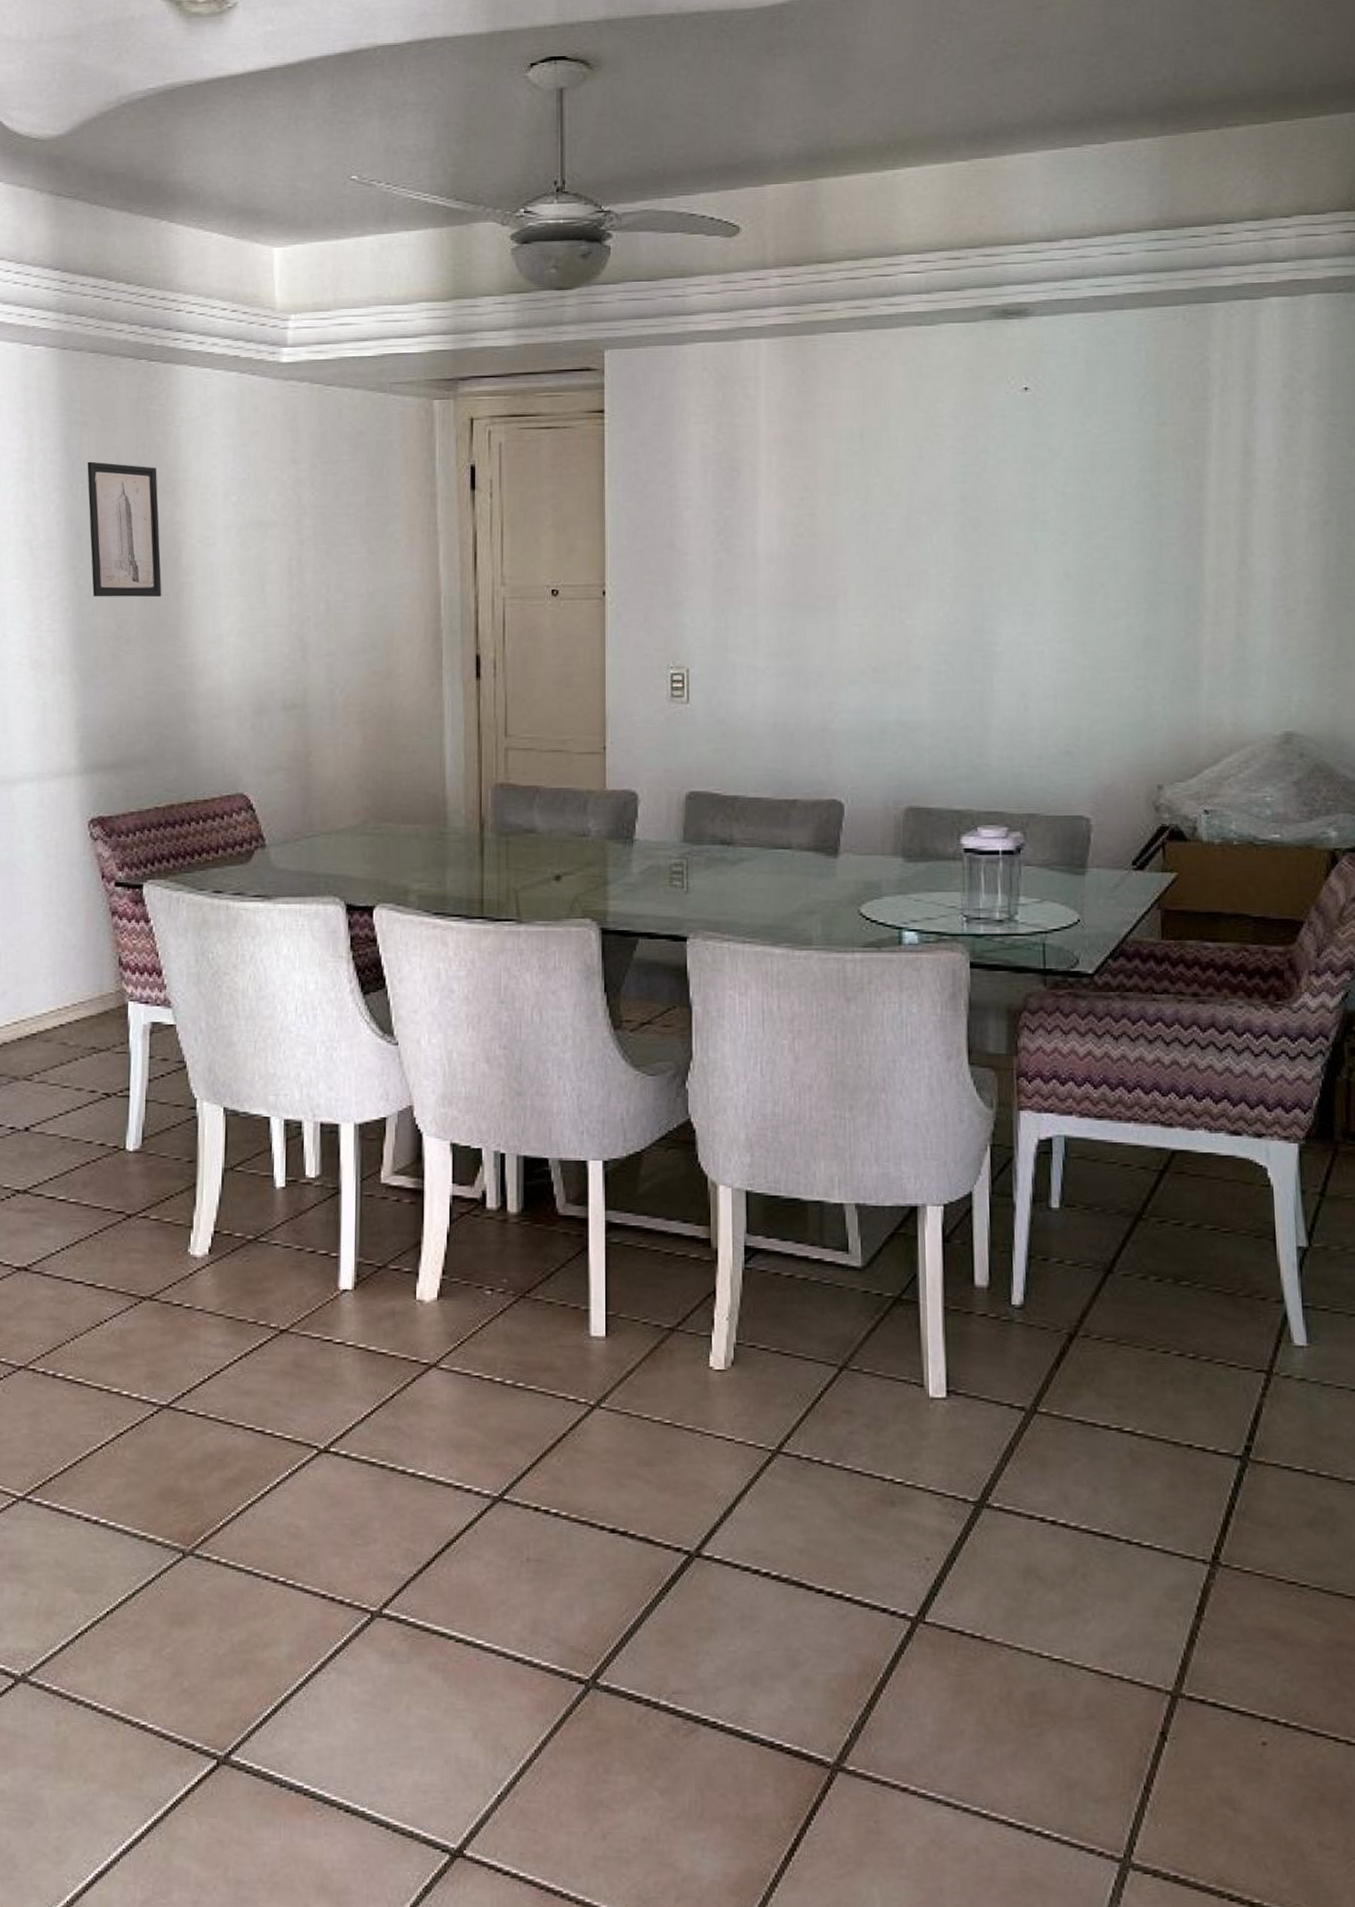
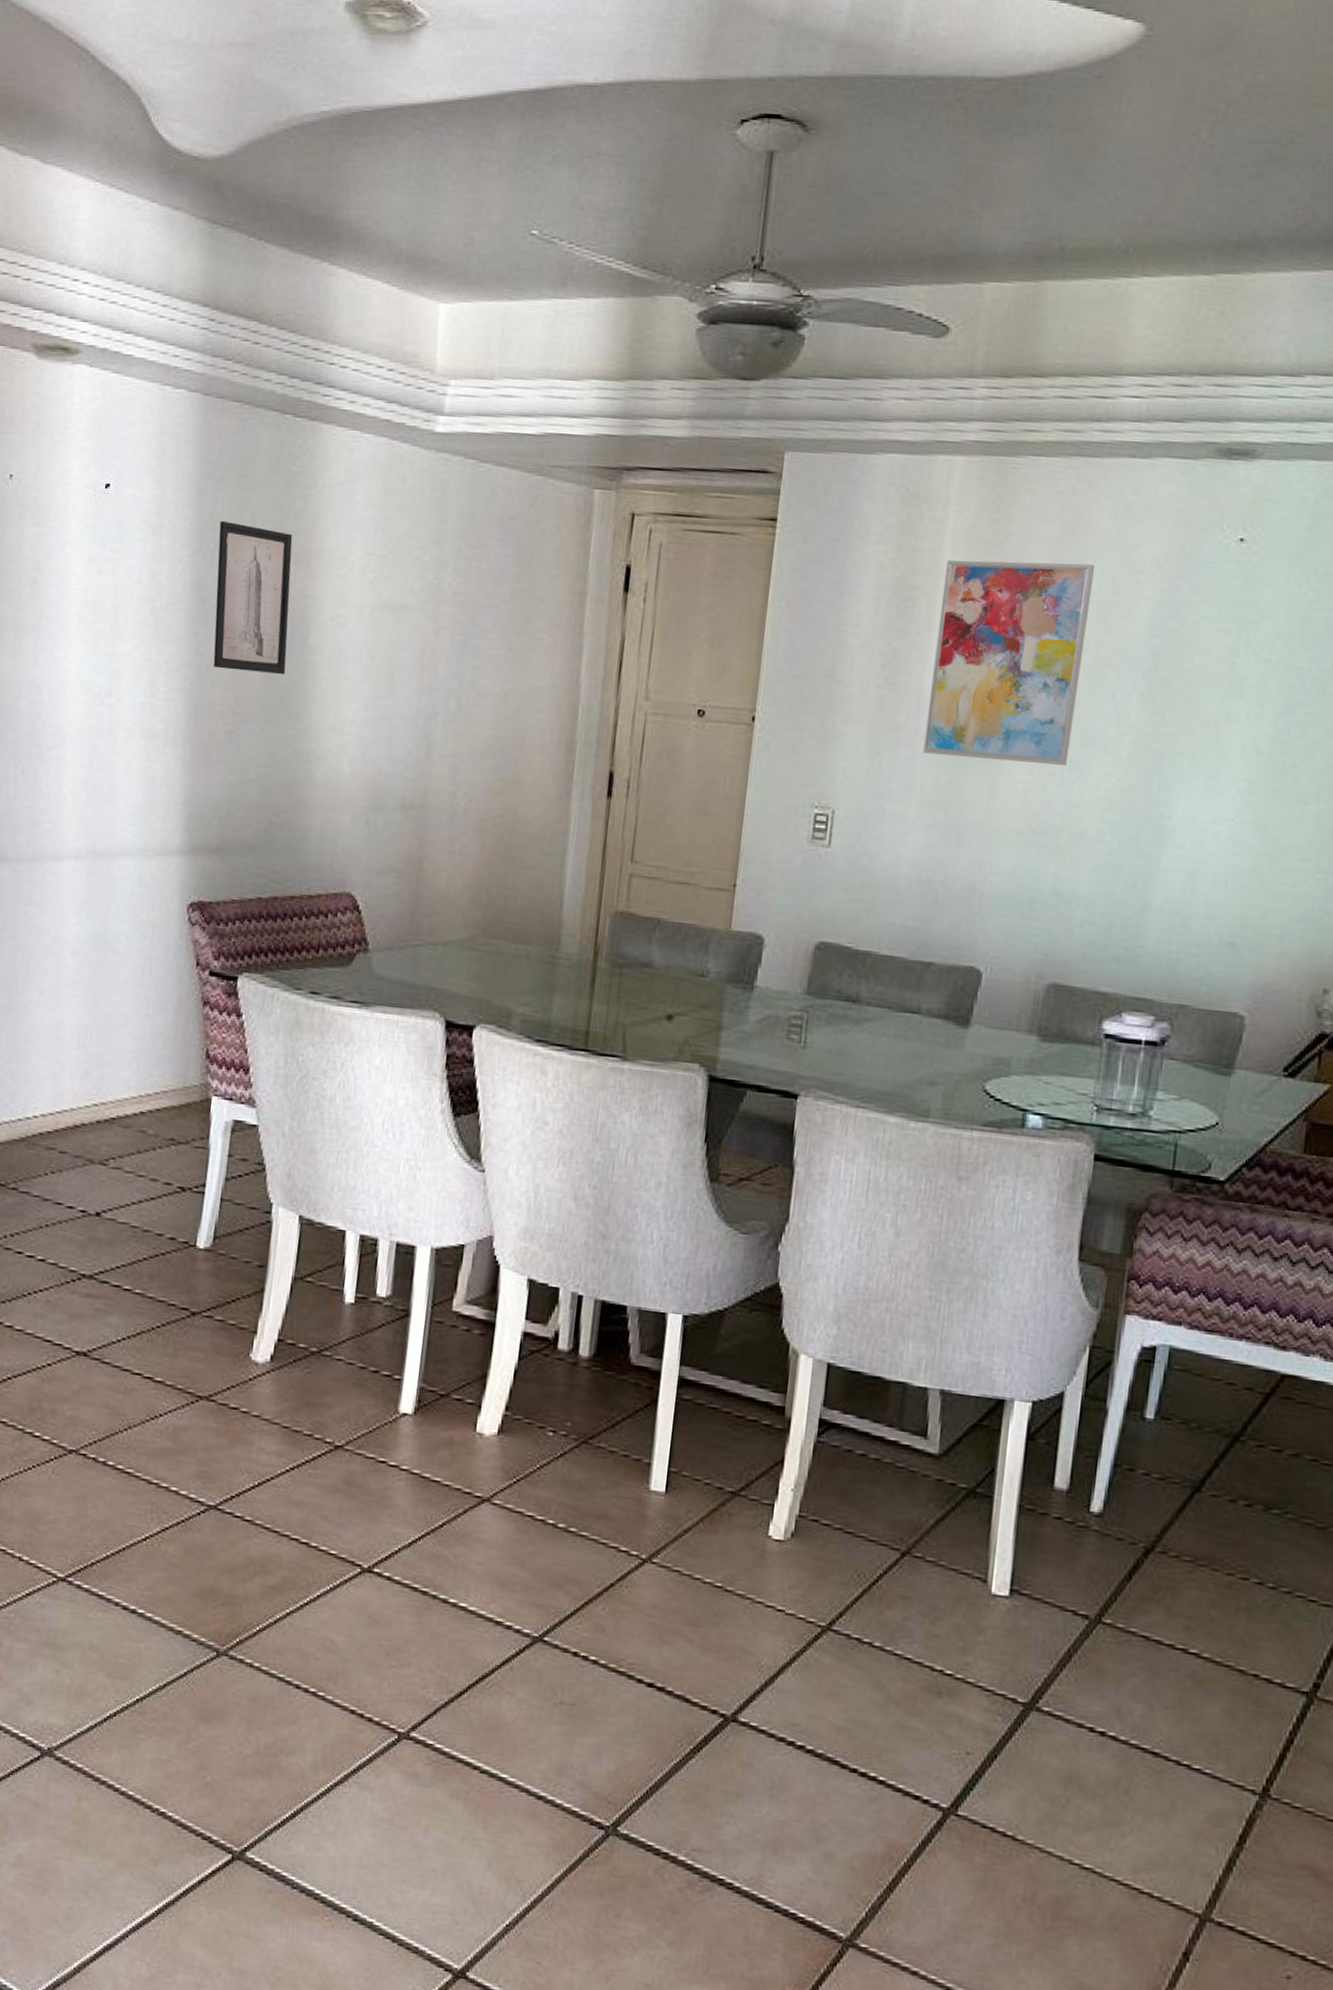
wall art: none [763,423,899,608] -> present [923,560,1096,766]

